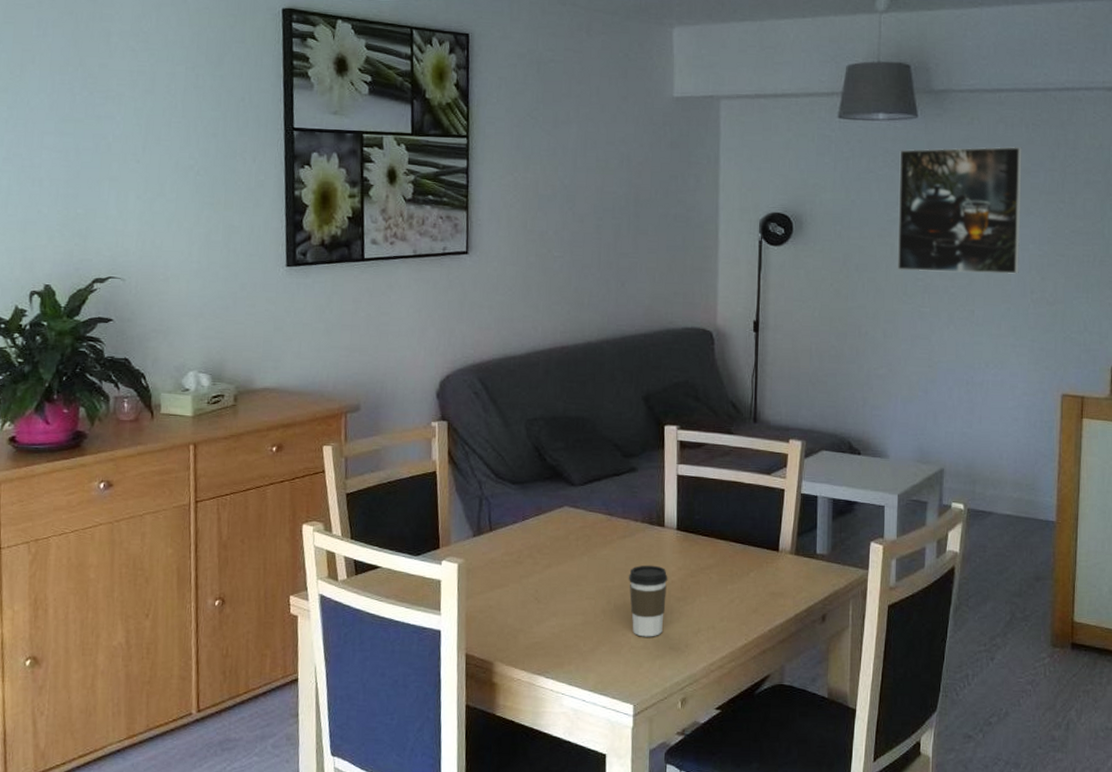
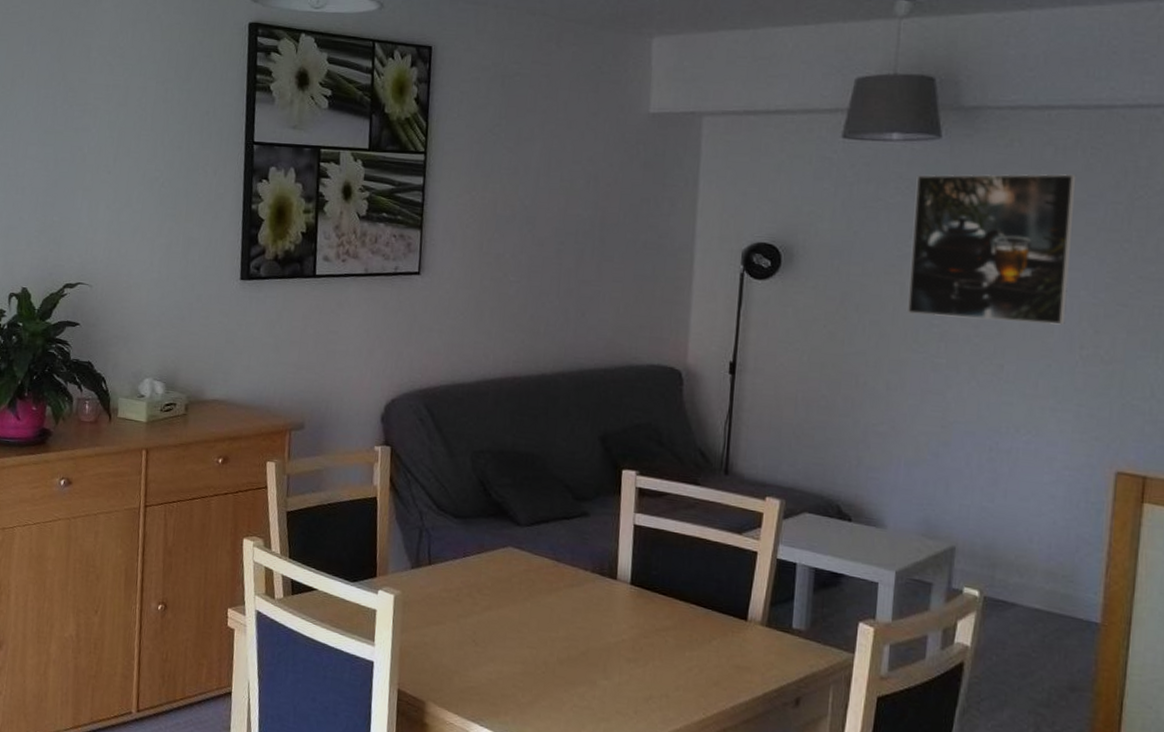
coffee cup: present [628,565,668,637] -> none [573,618,618,698]

